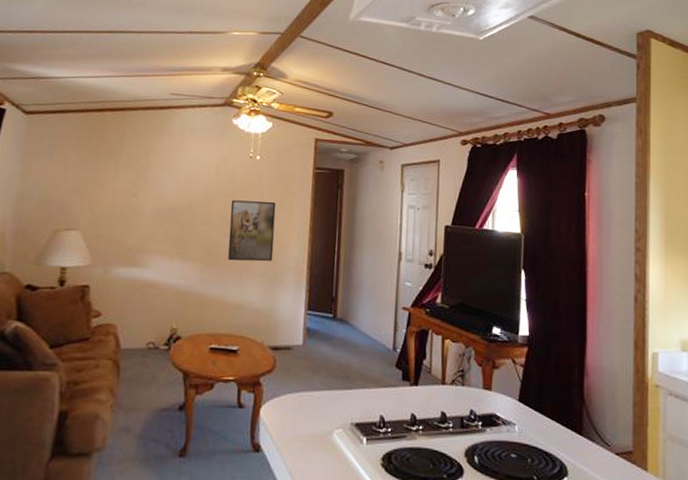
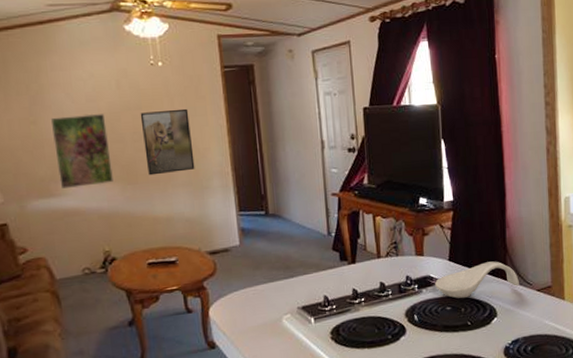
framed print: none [145,192,200,263] -> present [50,113,113,190]
spoon rest: none [501,410,596,447] -> present [435,261,519,299]

